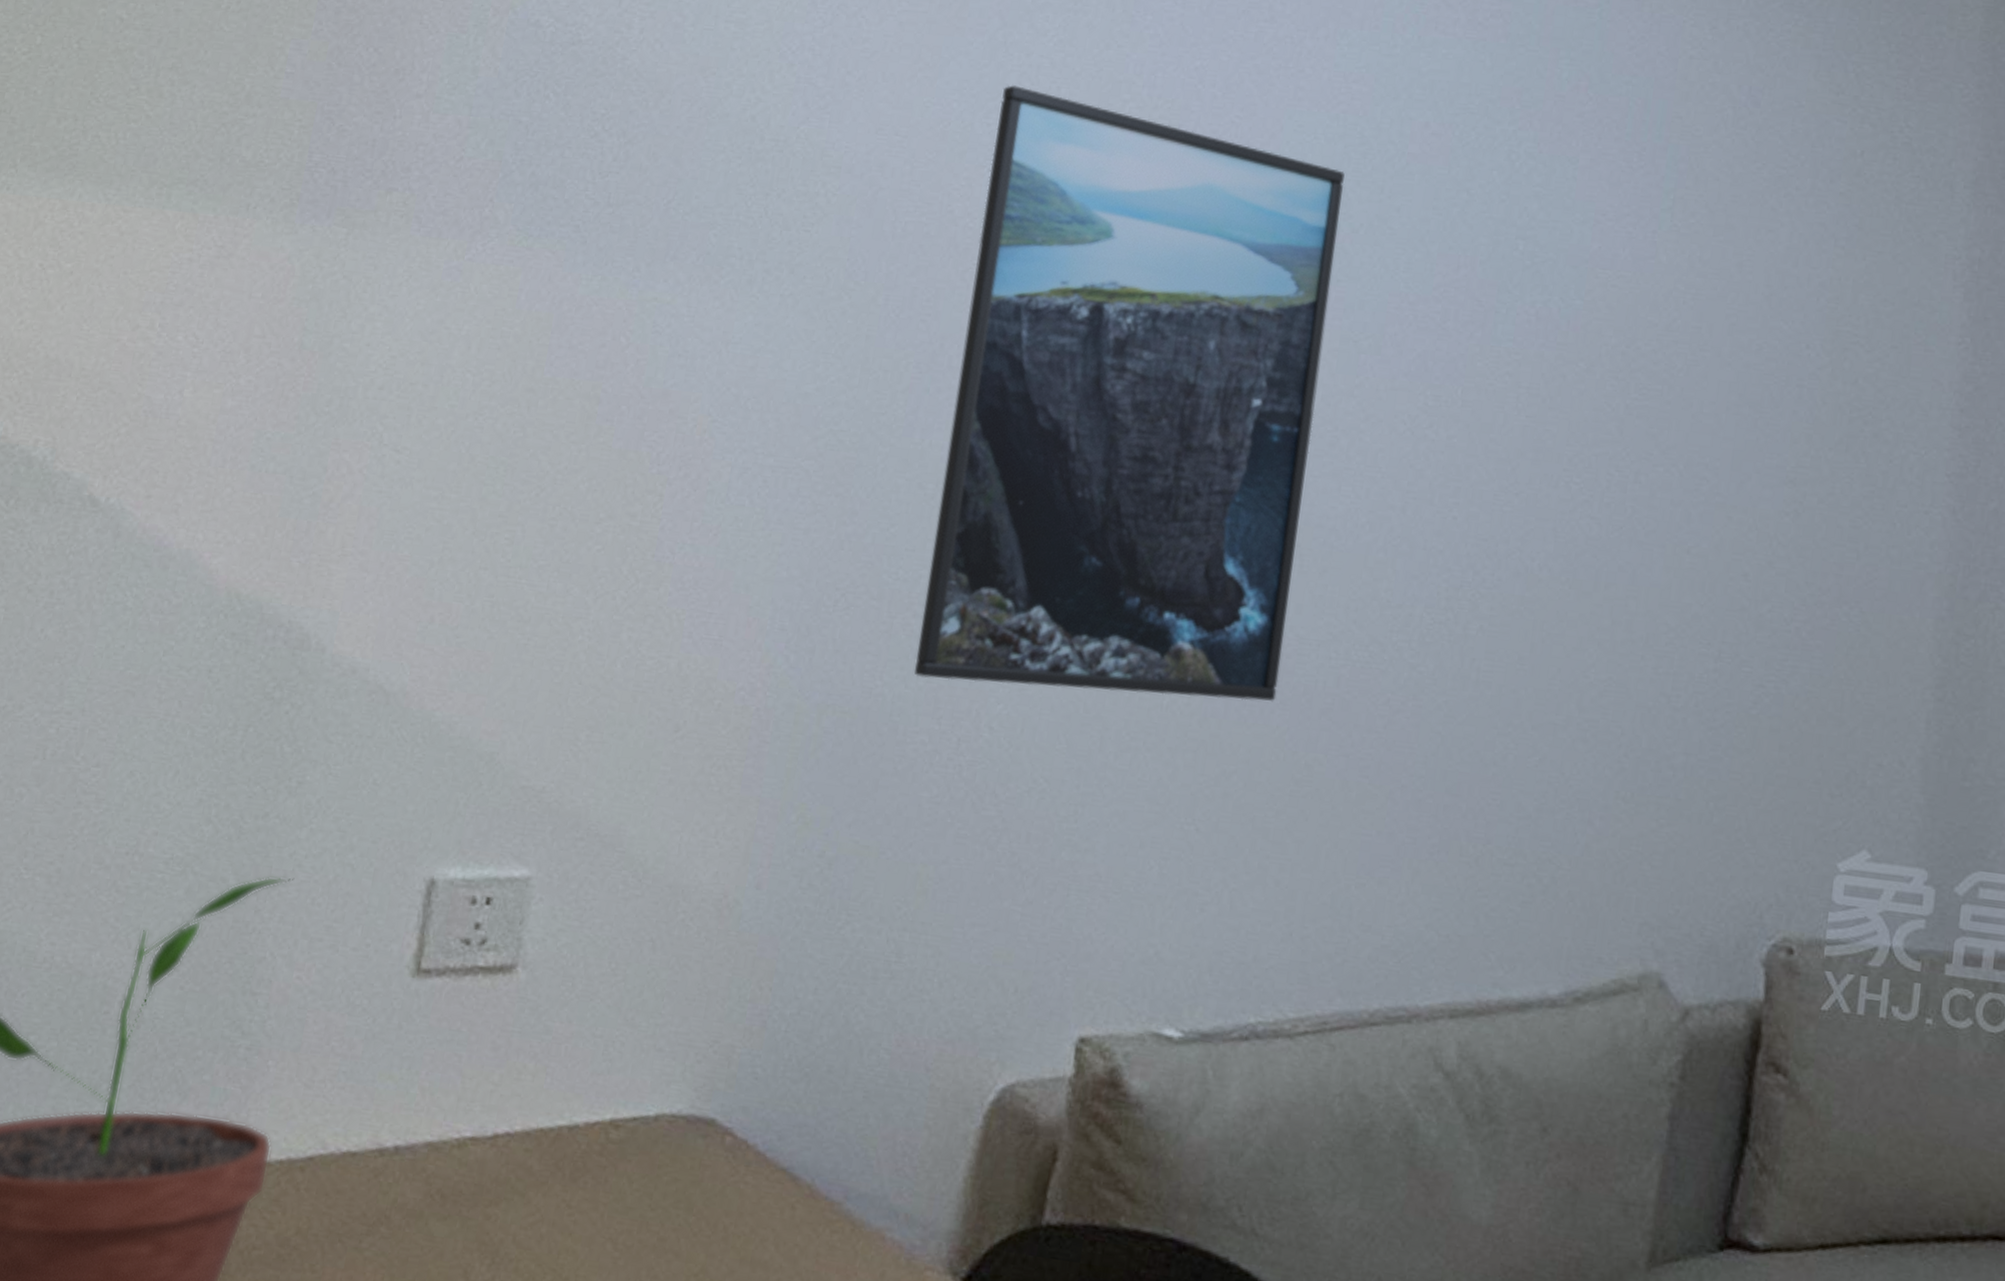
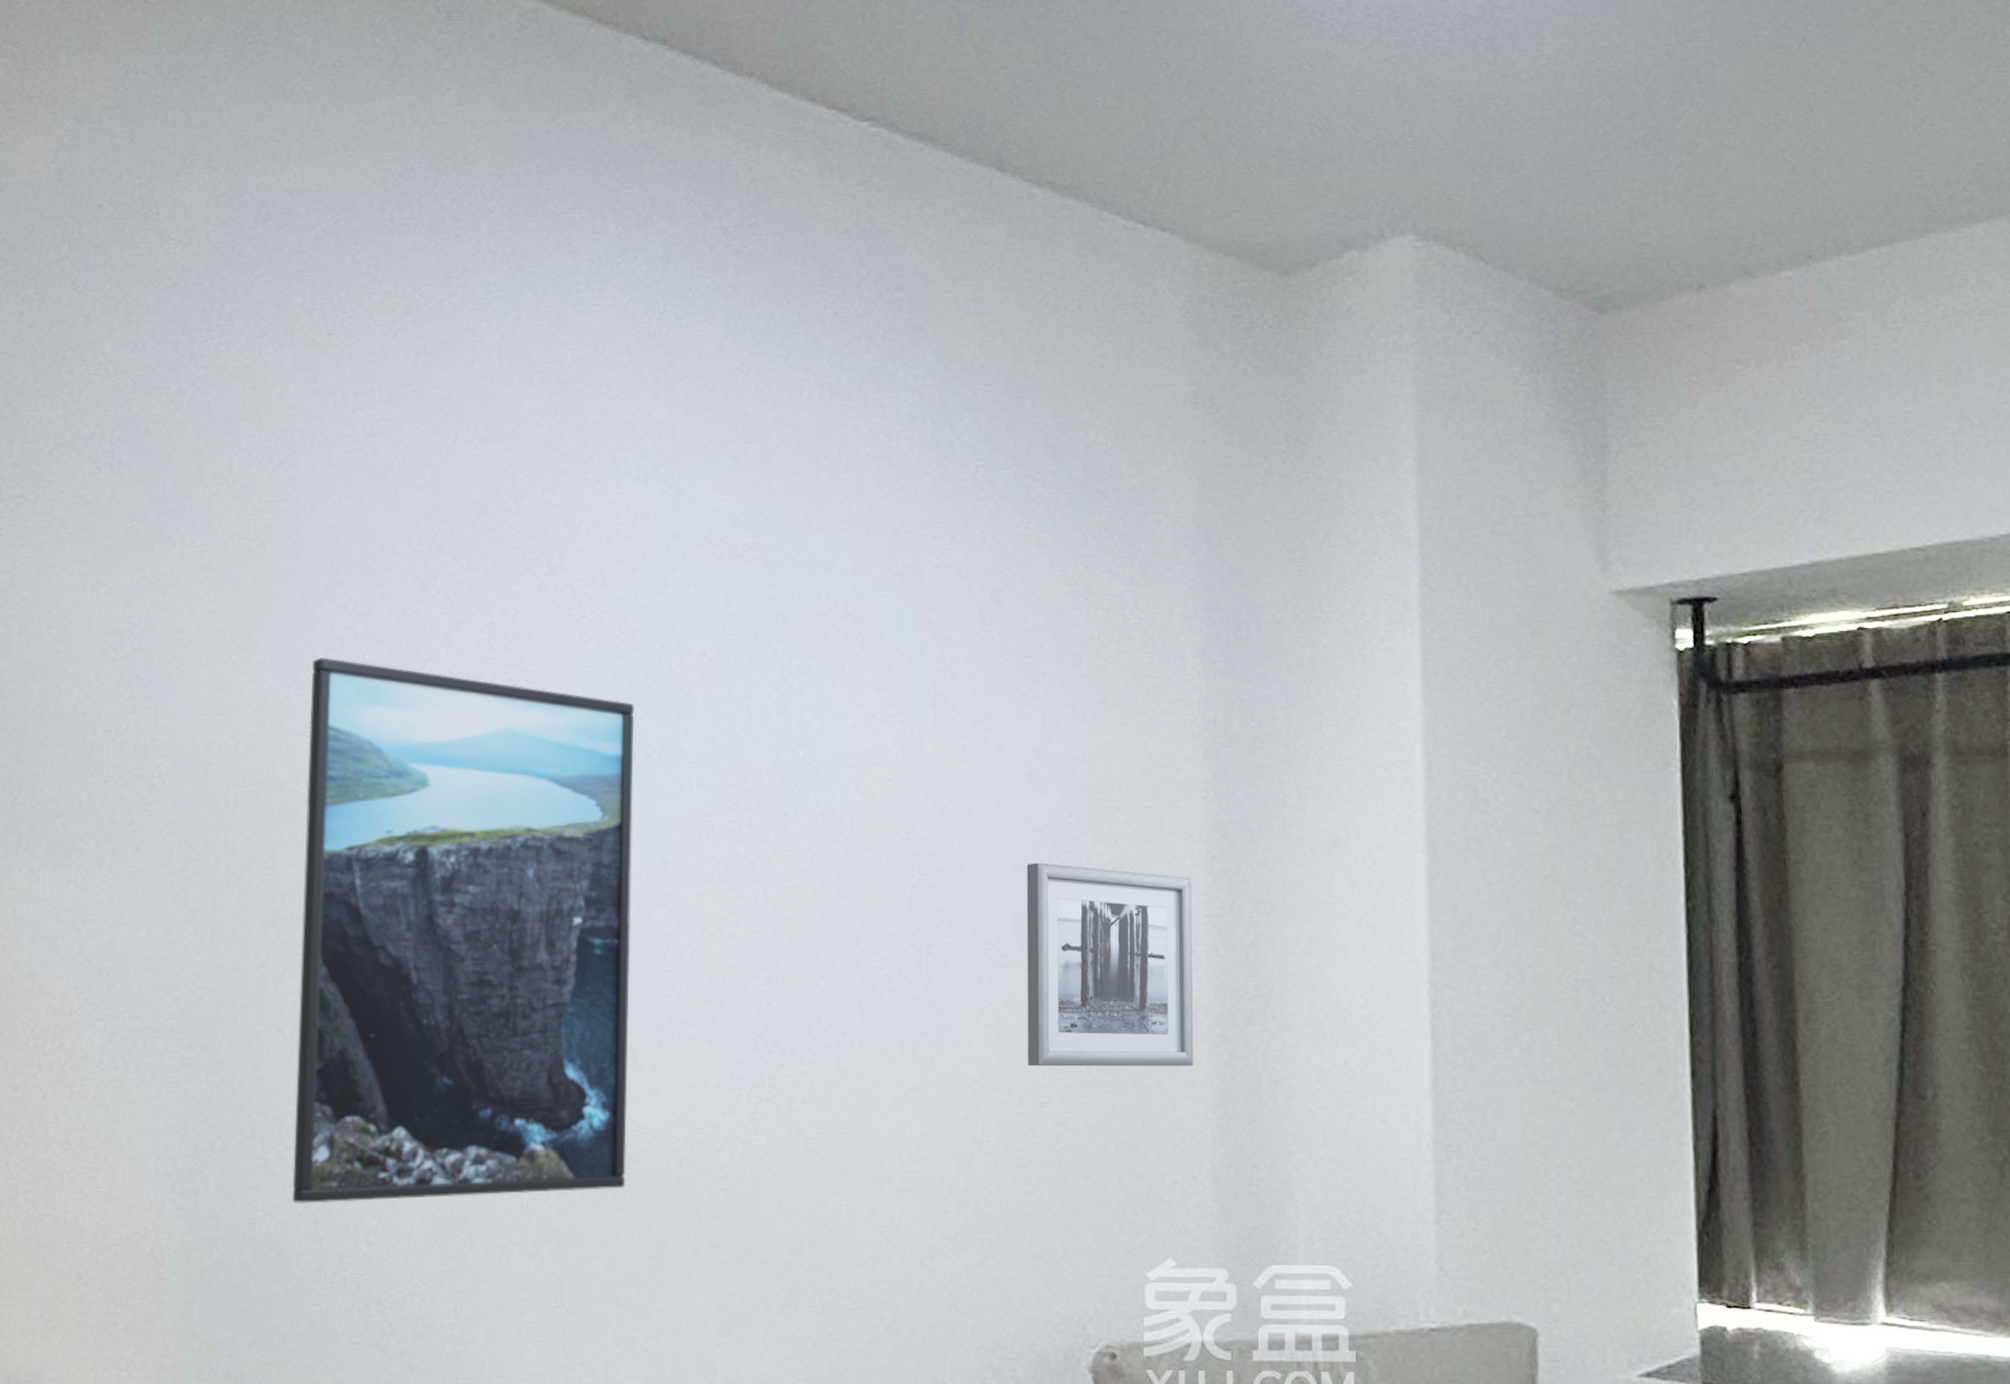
wall art: none [1730,394,1935,640] -> present [1026,862,1194,1067]

